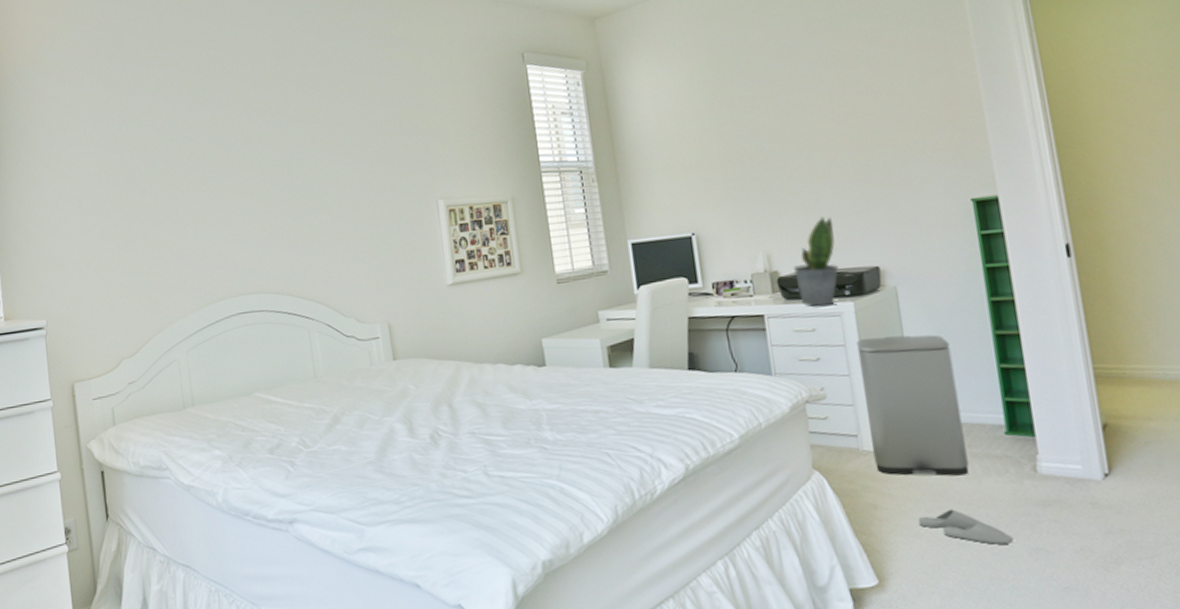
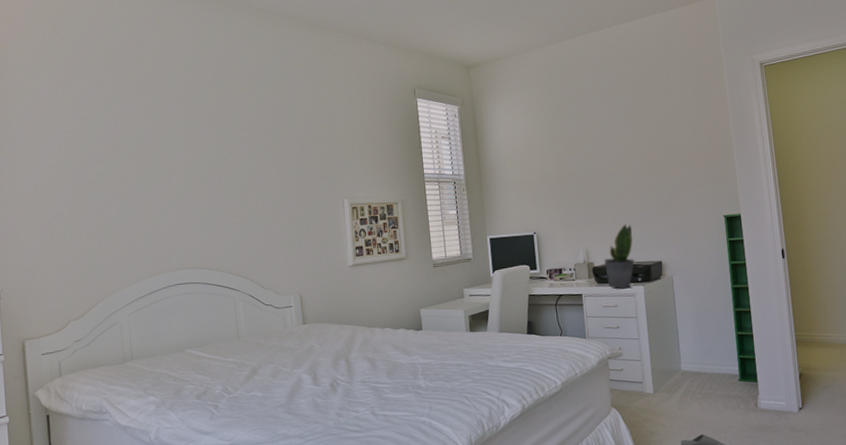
pedal bin: present [856,334,969,477] -> none [644,310,715,411]

